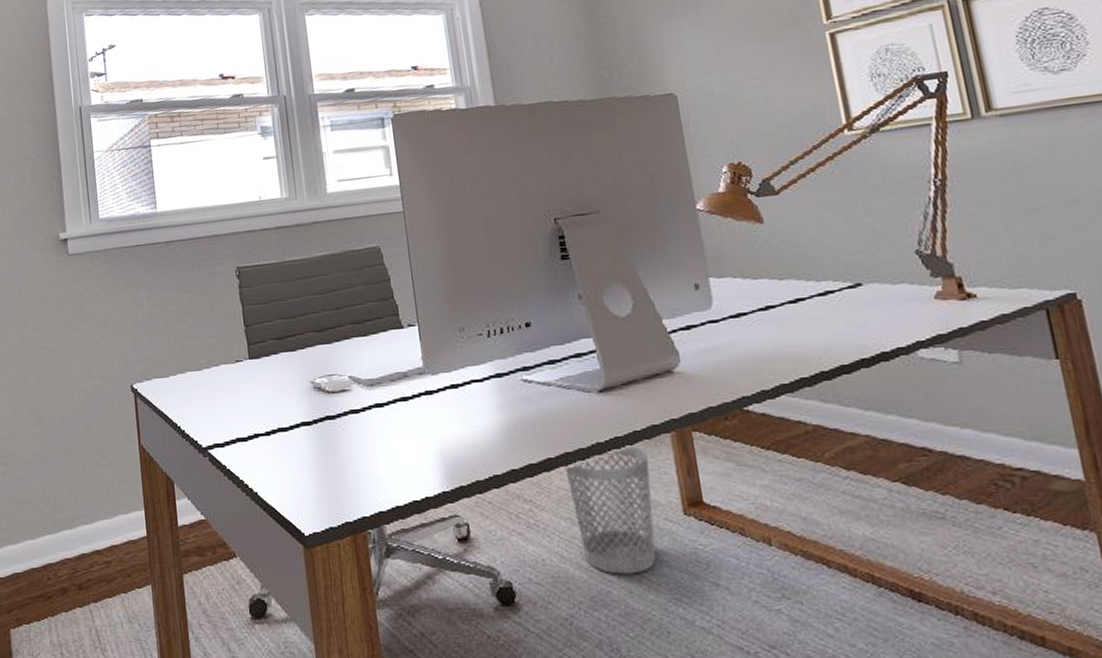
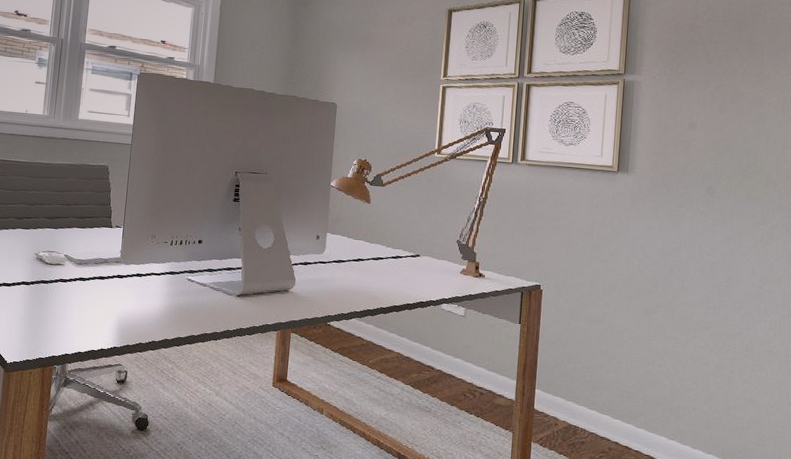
wastebasket: present [564,445,656,575] -> none [201,335,259,421]

